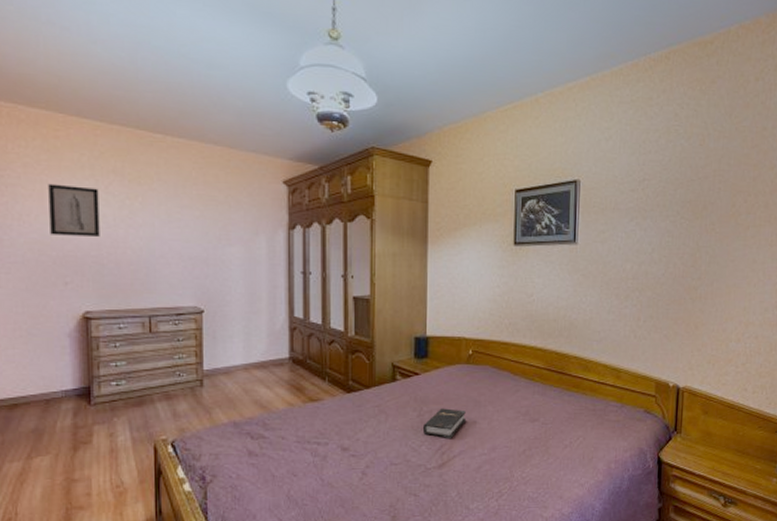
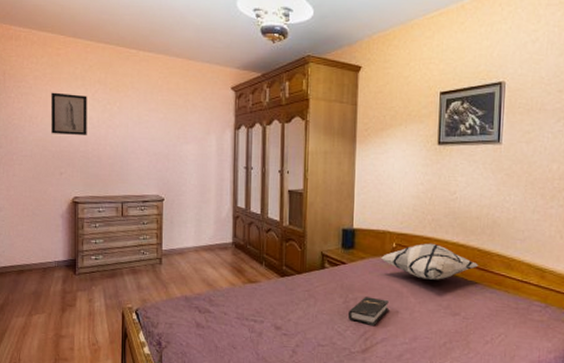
decorative pillow: none [456,348,556,386] -> present [380,243,478,280]

